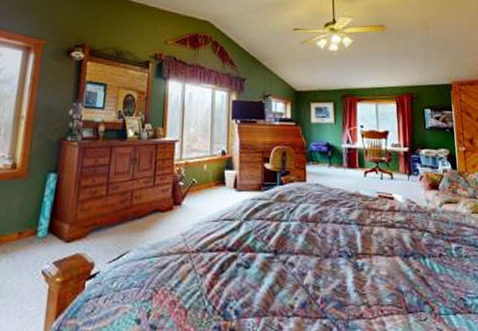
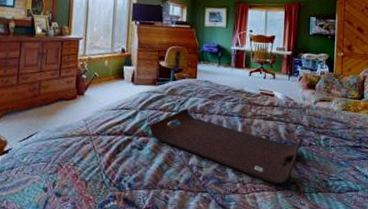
serving tray: none [255,217,432,306] -> present [149,108,303,185]

